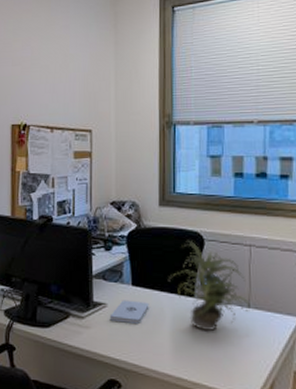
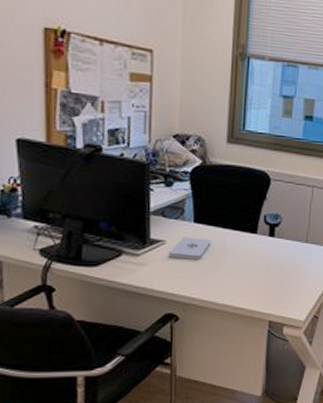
potted plant: present [169,241,250,331] -> none [233,180,308,264]

